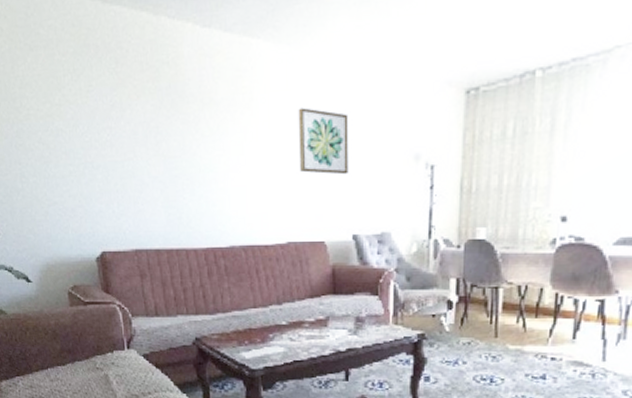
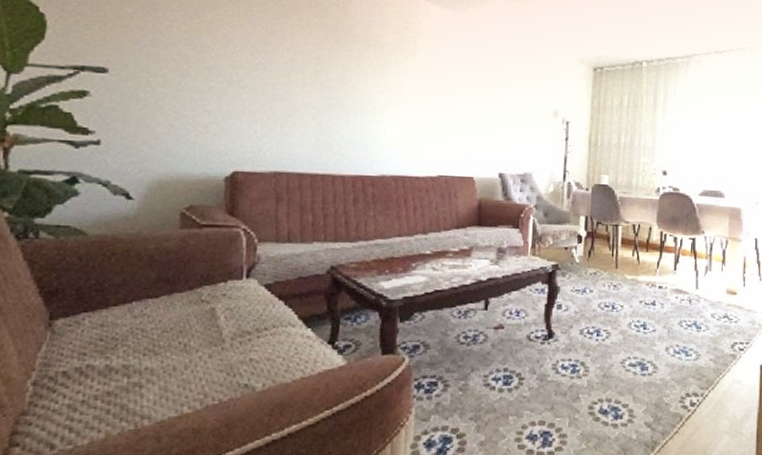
wall art: present [298,107,349,175] -> none [455,61,501,121]

